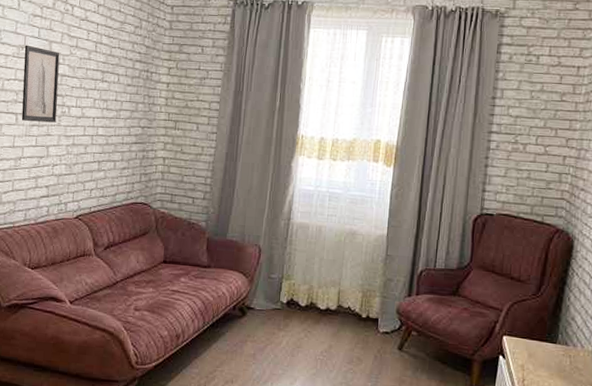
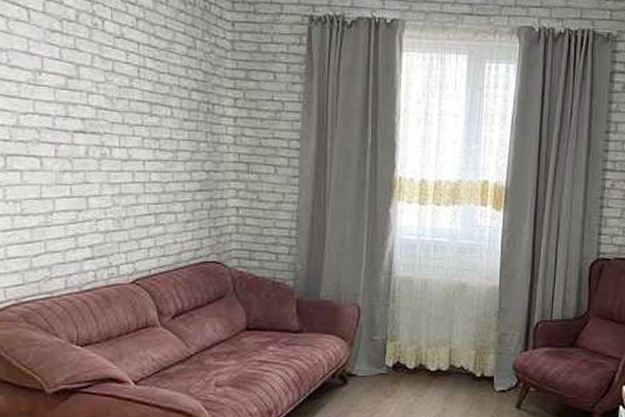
wall art: present [21,45,60,123] -> none [42,69,95,168]

